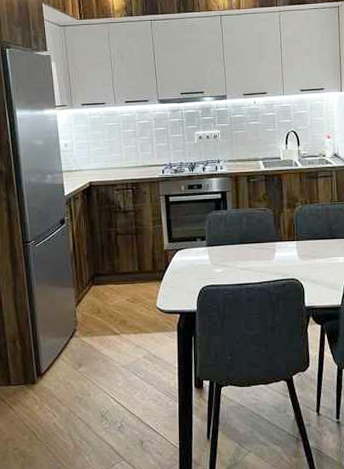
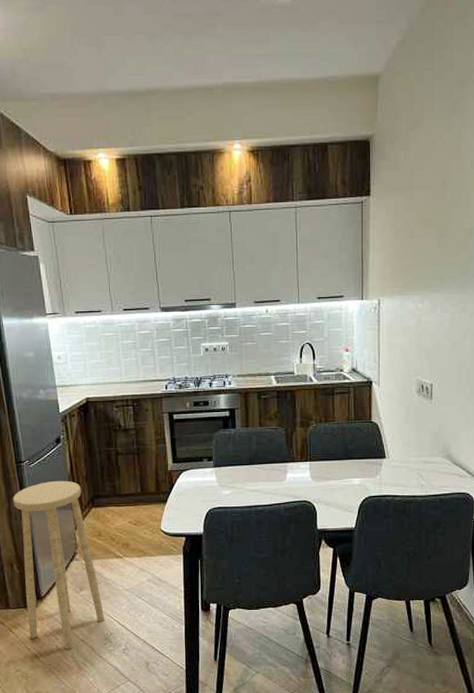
stool: none [18,259,101,427] -> present [13,480,104,649]

